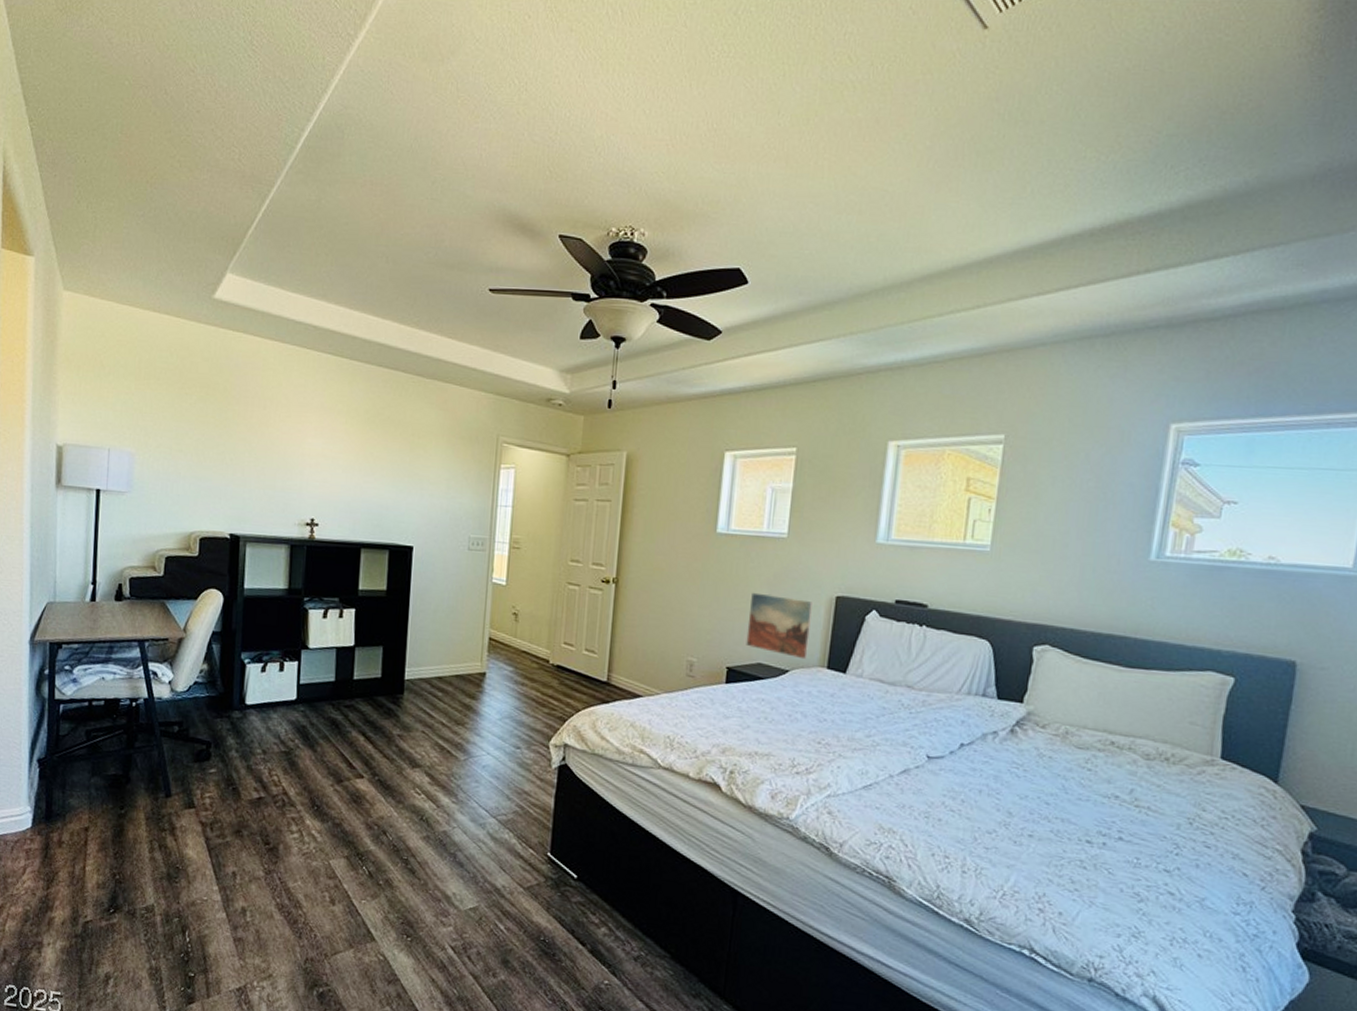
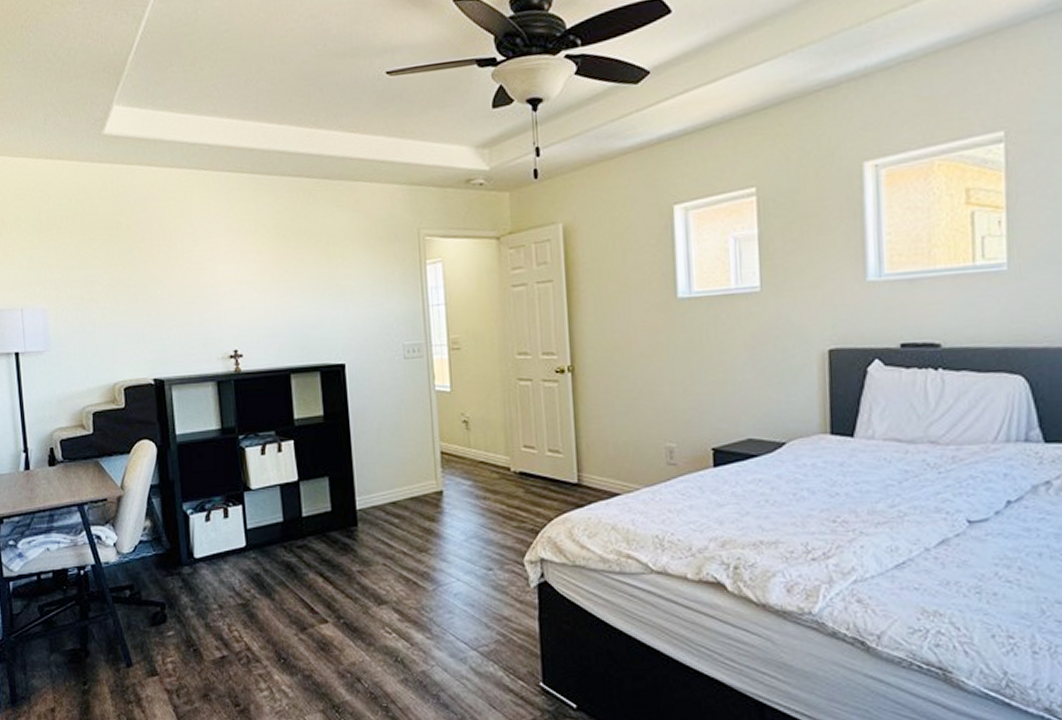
wall art: present [746,592,814,660] -> none [729,358,805,428]

